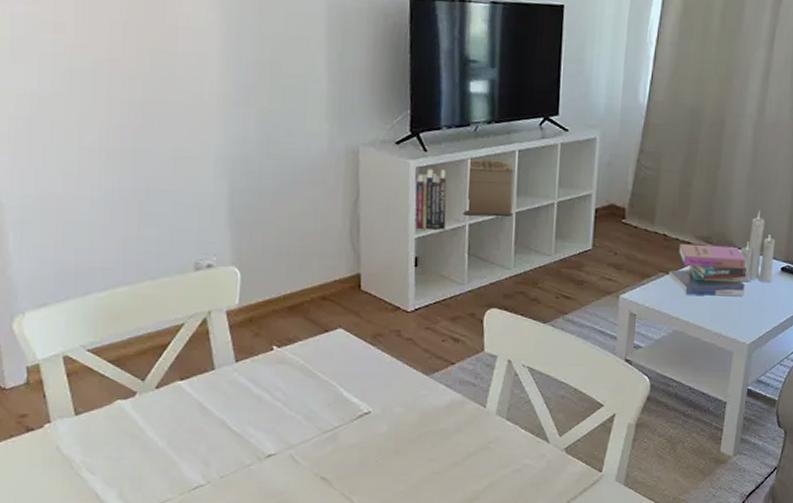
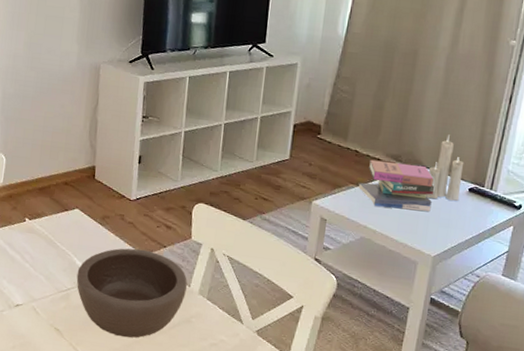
bowl: none [345,369,482,477] -> present [76,248,187,338]
books: present [415,169,447,230] -> none [141,84,169,135]
decorative box: present [463,158,514,217] -> none [180,76,225,127]

